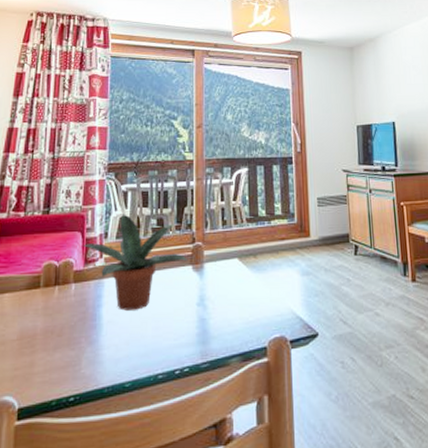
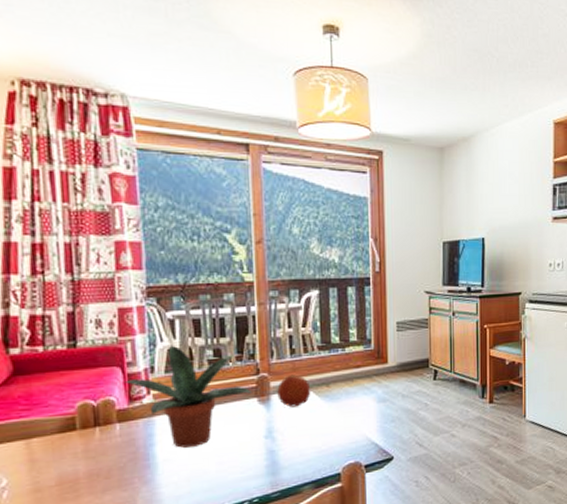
fruit: none [210,244,240,276] -> present [277,374,311,407]

